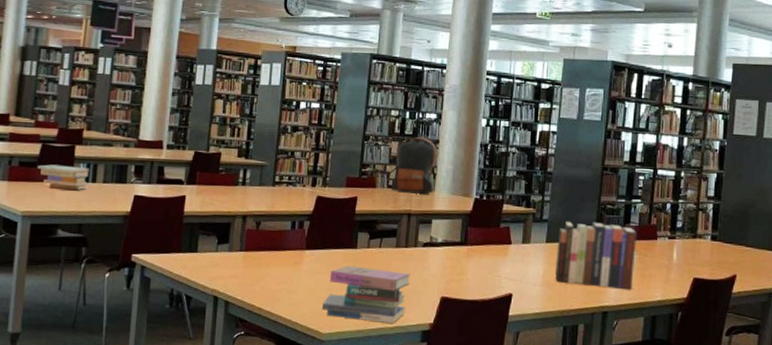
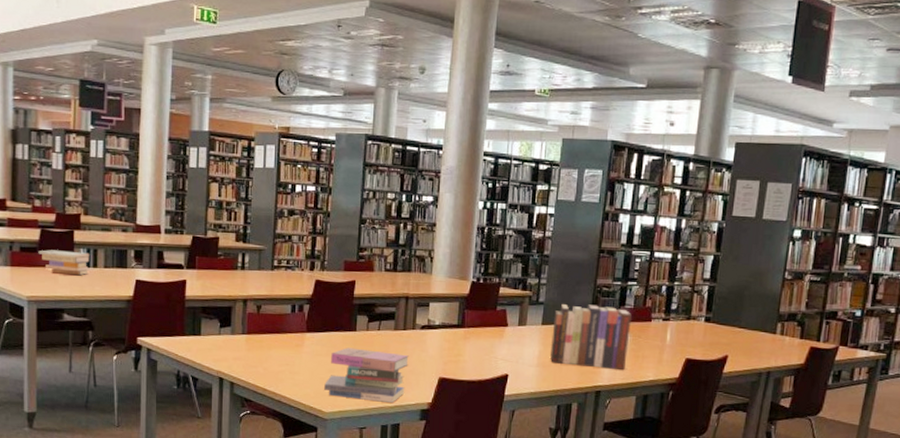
backpack: present [391,134,438,194] -> none [388,217,435,277]

